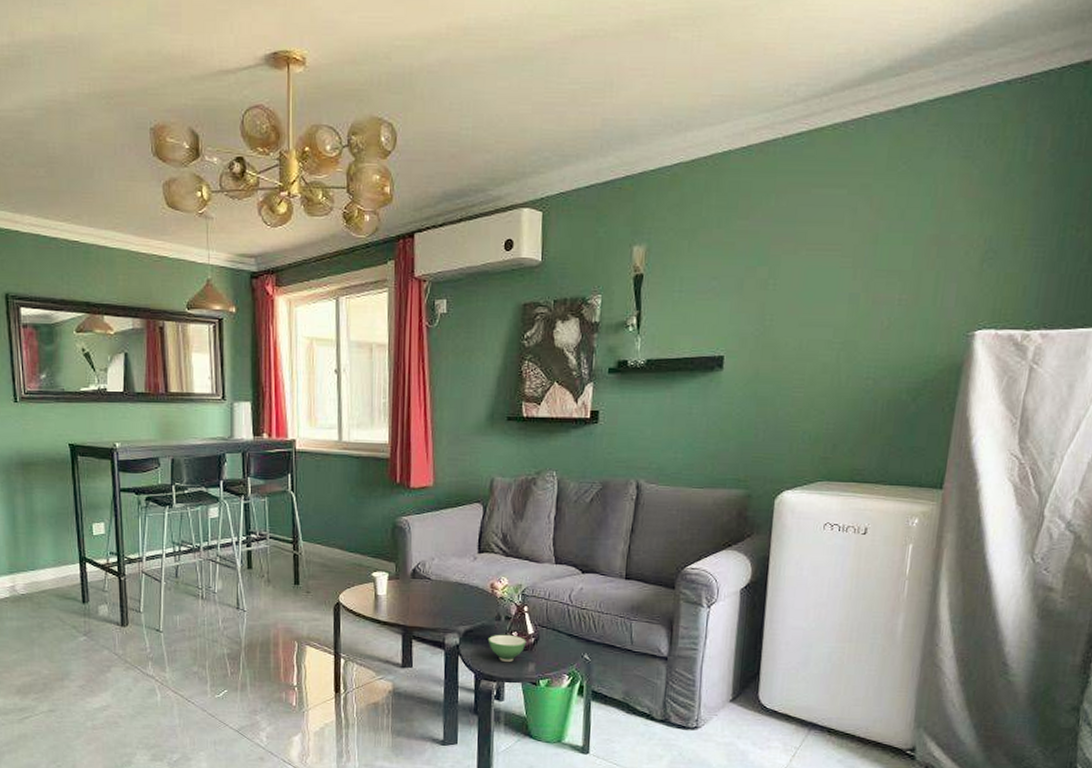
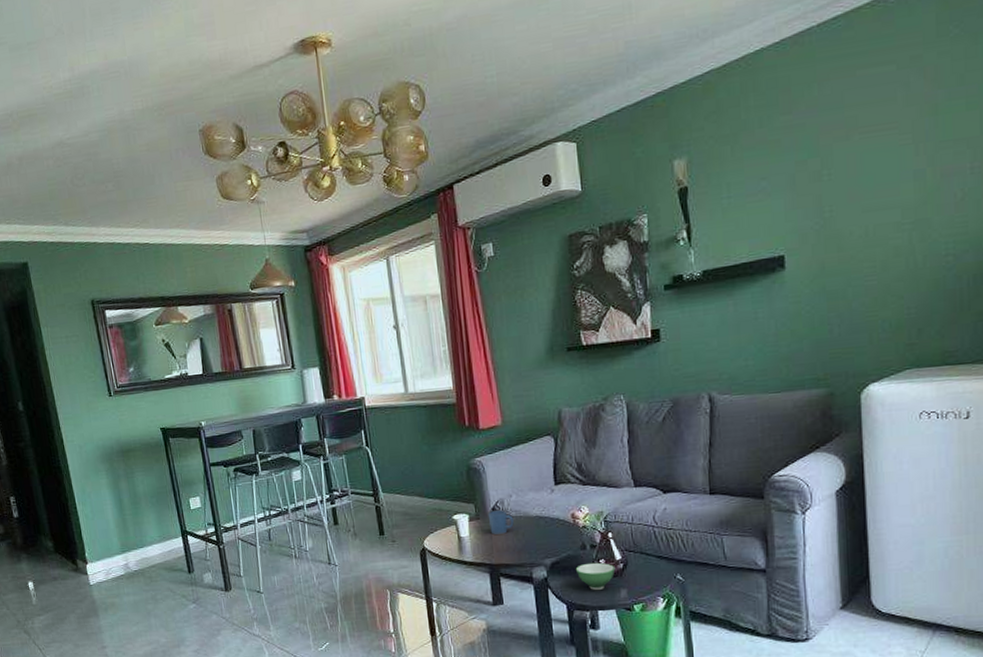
mug: none [407,572,433,598] -> present [487,510,514,536]

